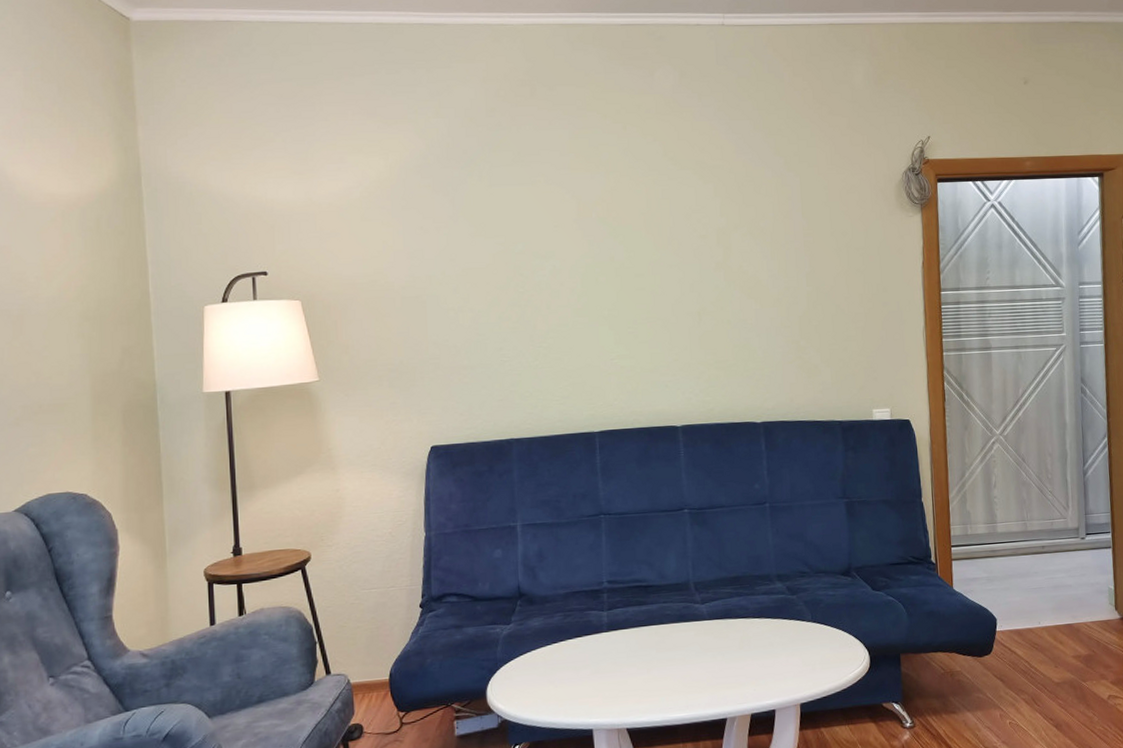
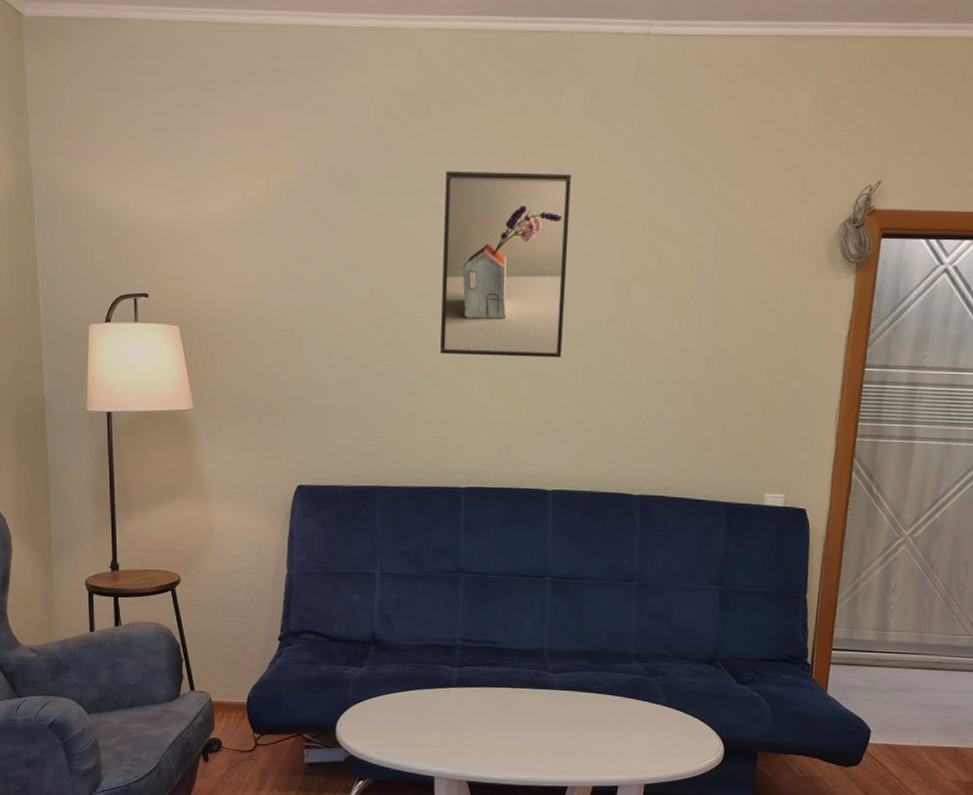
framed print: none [555,141,677,307] -> present [440,170,571,358]

